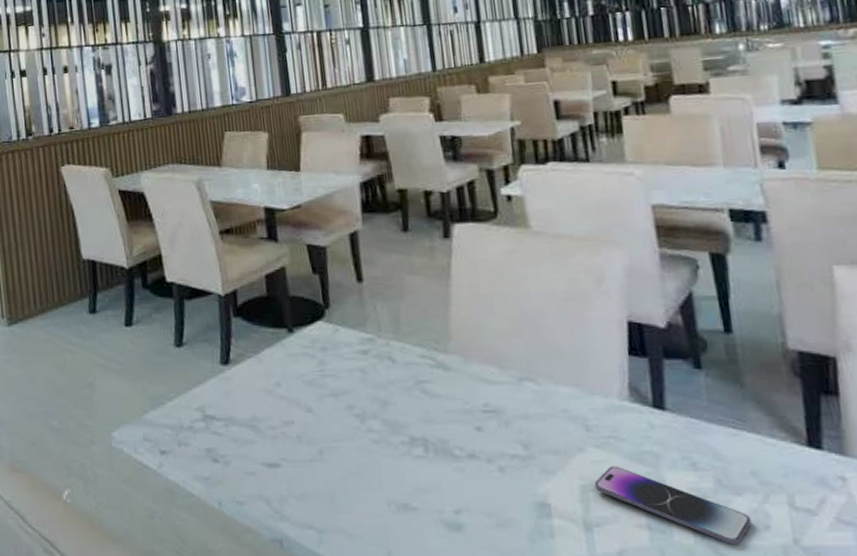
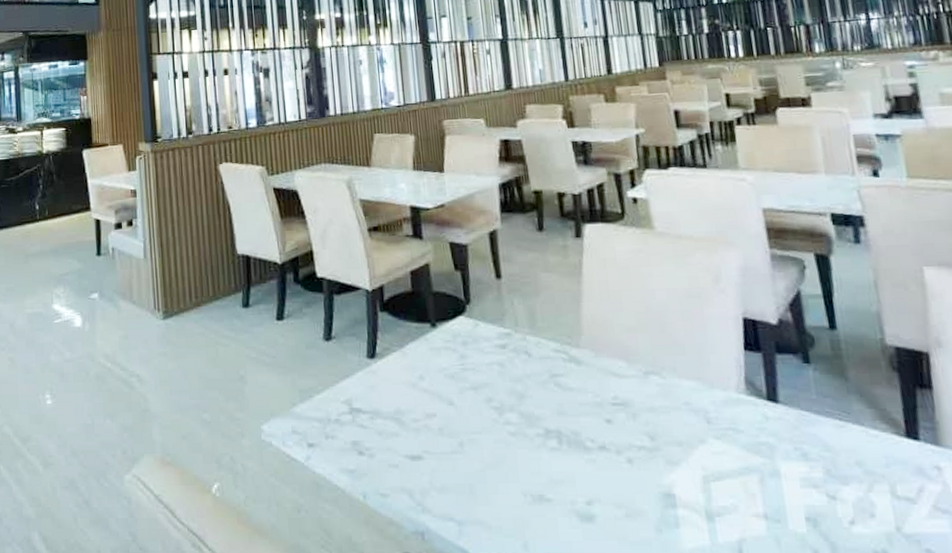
smartphone: present [594,466,751,544] -> none [715,457,858,532]

